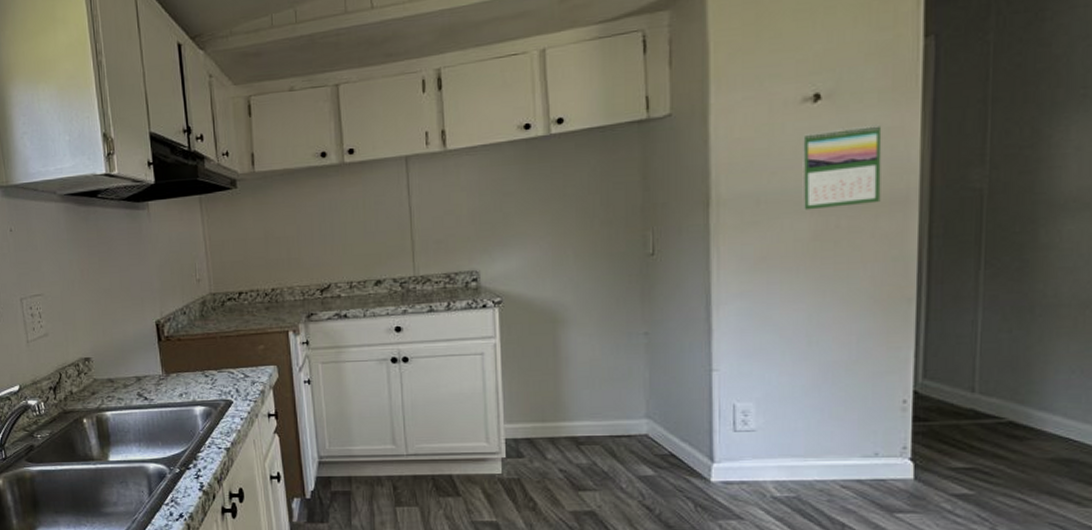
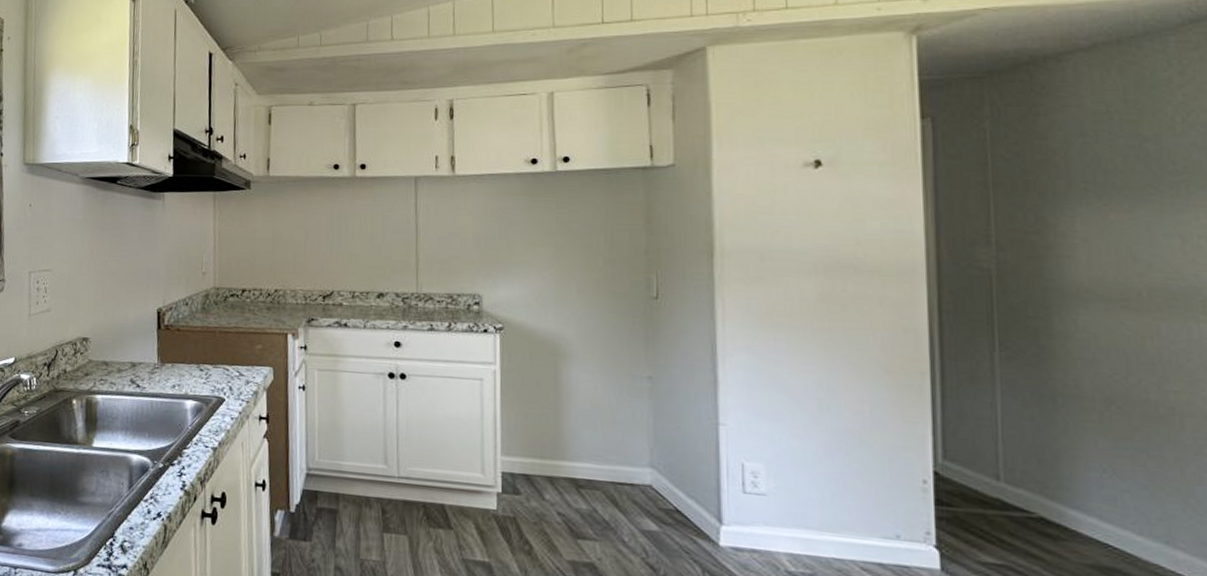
calendar: present [802,124,882,211] -> none [805,194,887,272]

